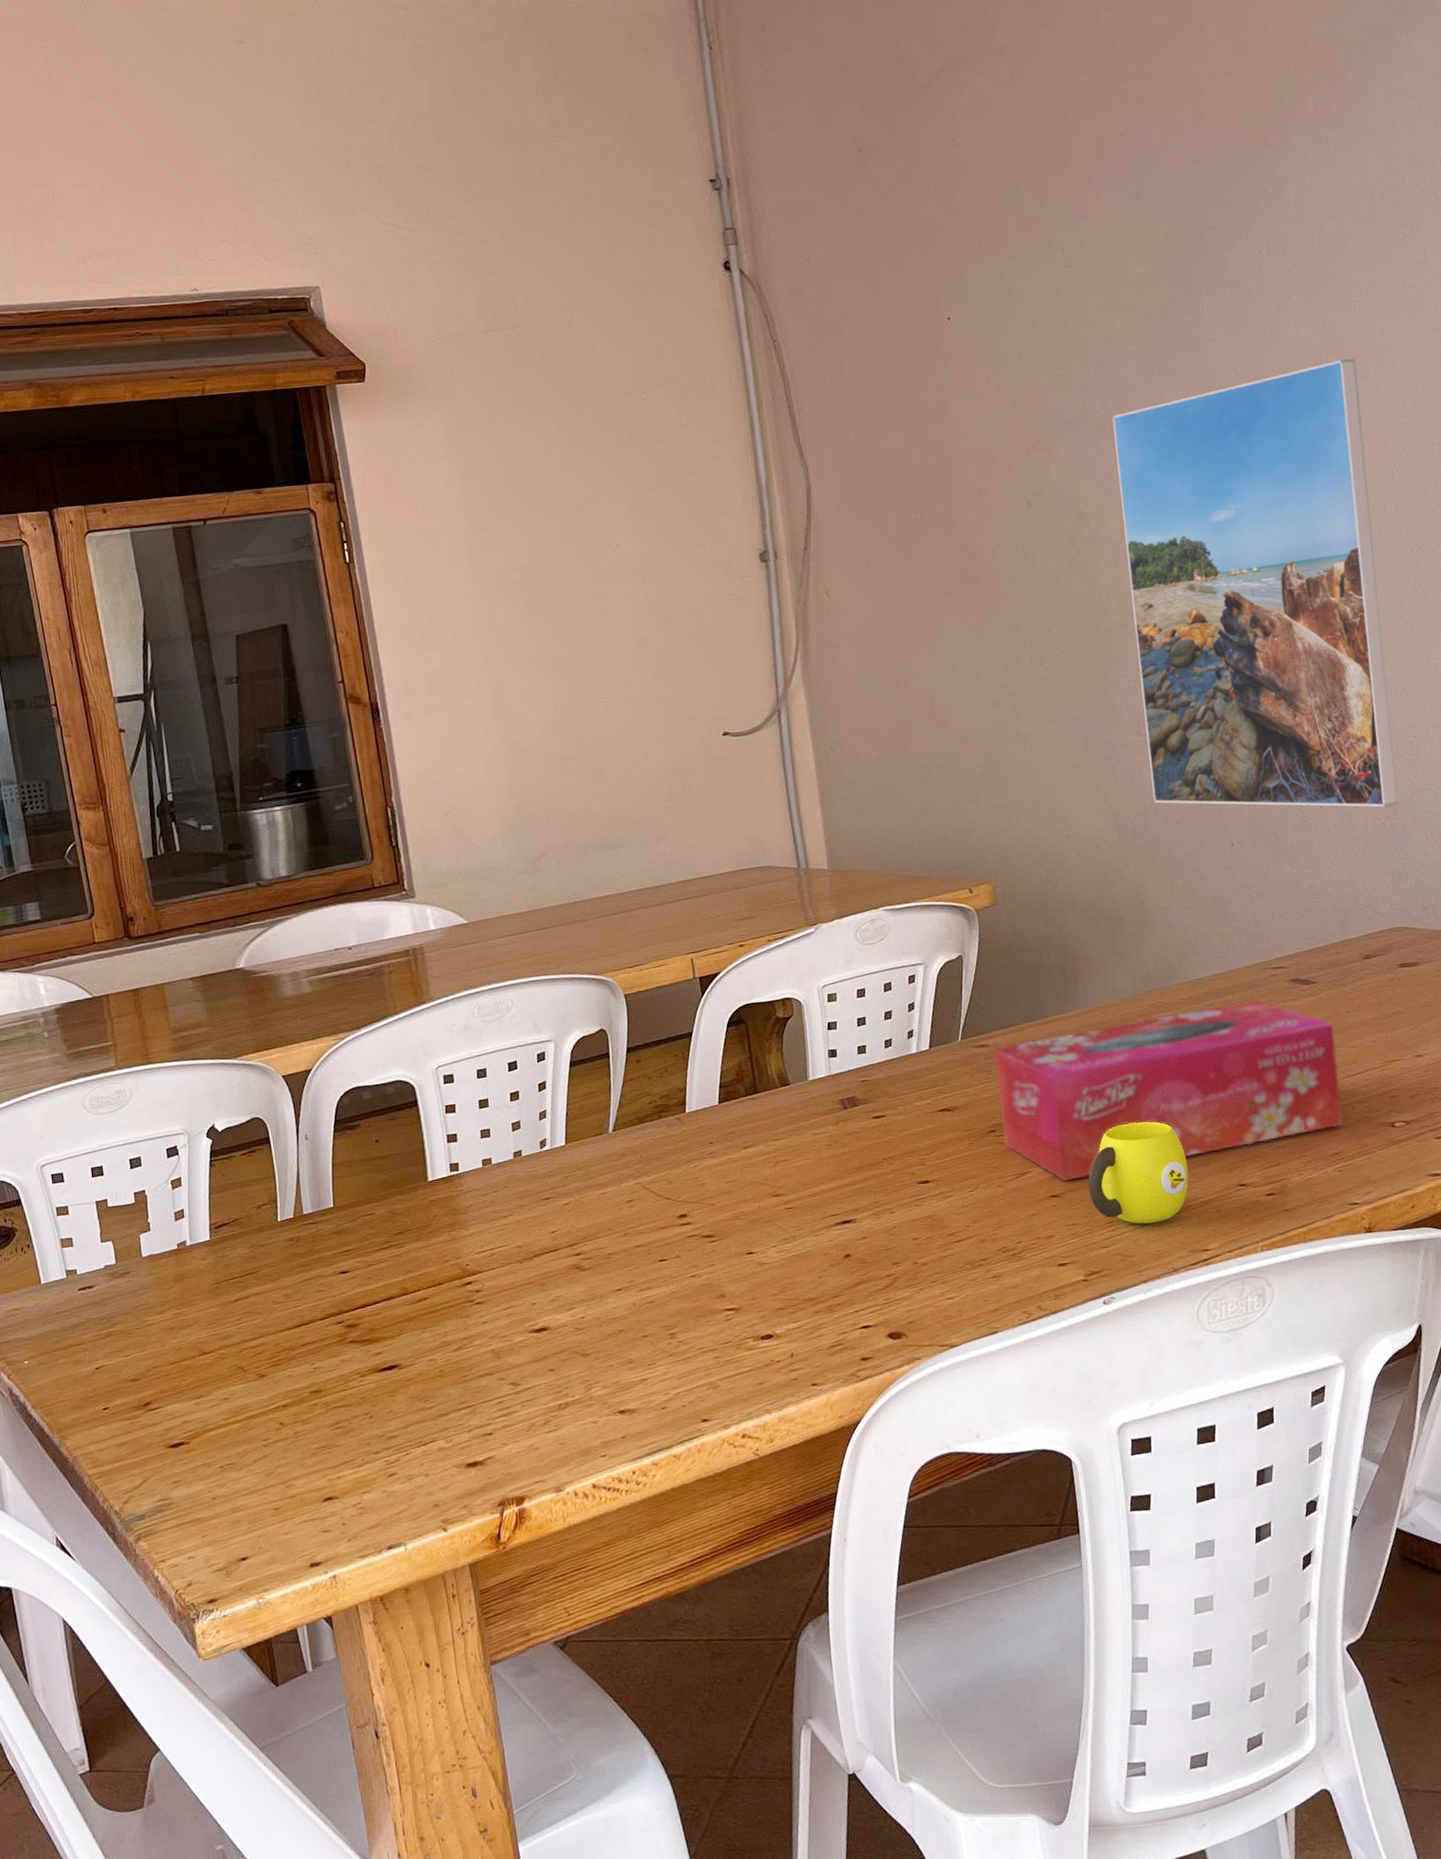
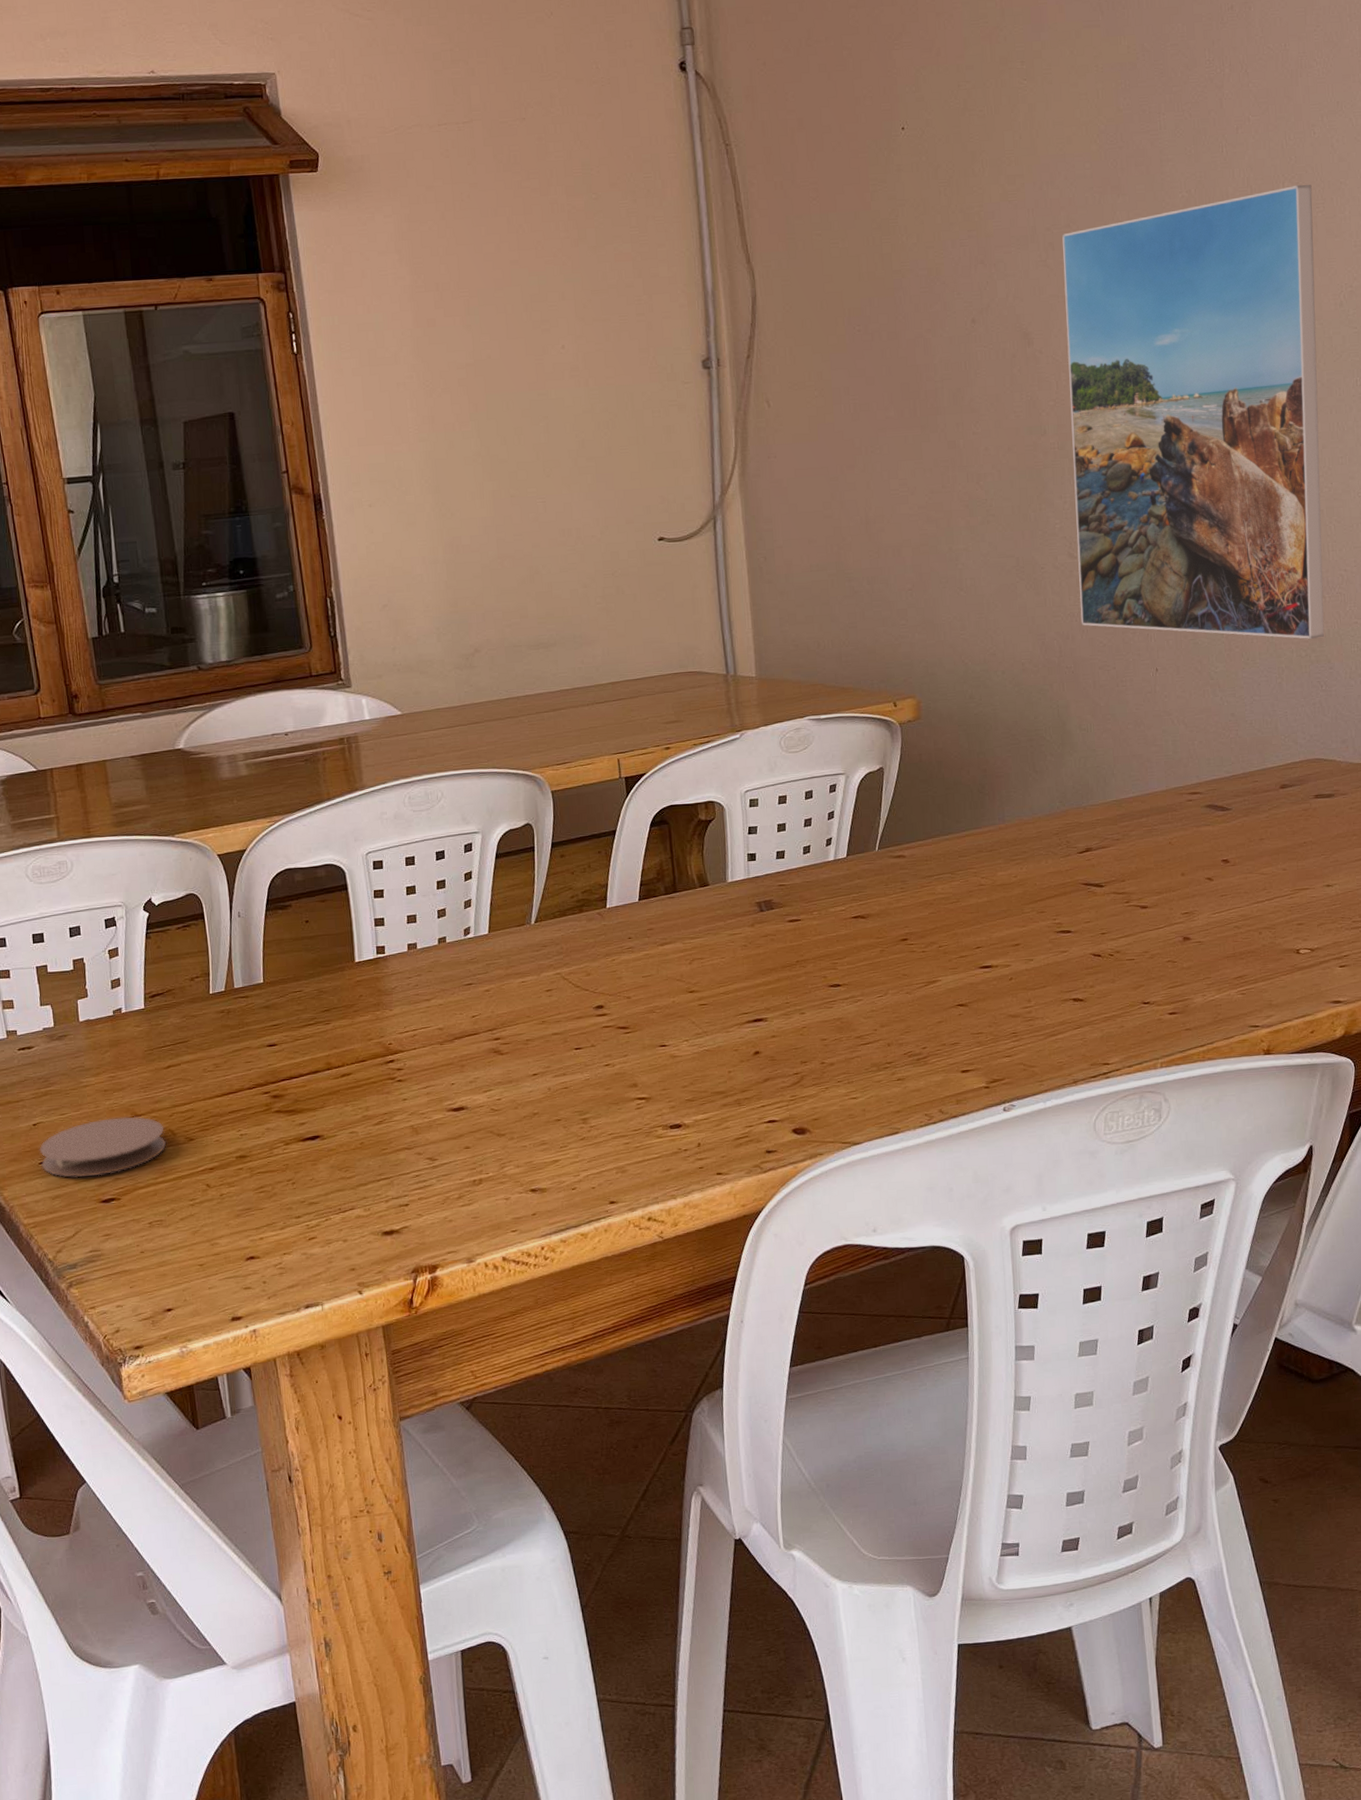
coaster: none [102,1354,237,1423] -> present [39,1116,167,1178]
tissue box: present [994,999,1343,1182] -> none [910,823,1249,992]
cup: present [1088,1121,1189,1224] -> none [995,937,1094,1036]

